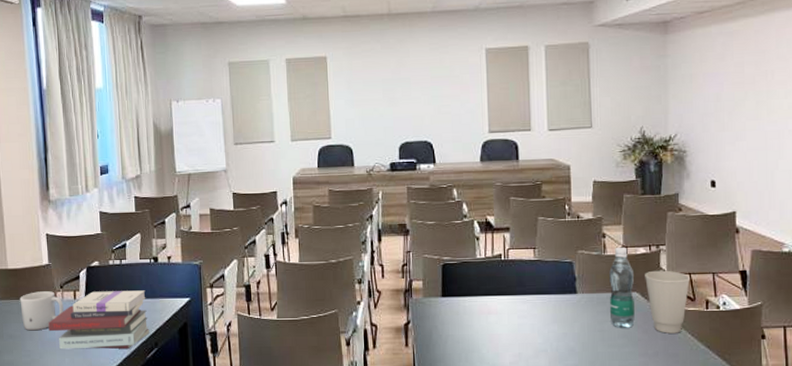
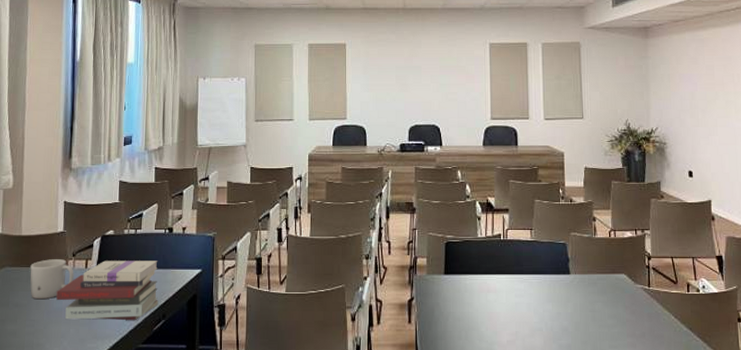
bottle: present [609,247,635,328] -> none [599,230,623,309]
cup: present [645,270,690,333] -> none [632,253,672,315]

